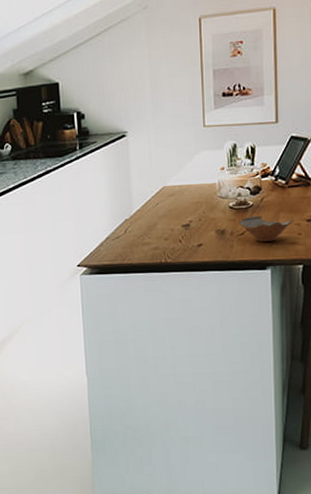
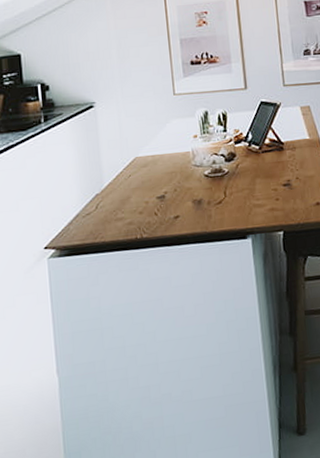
ceramic bowl: present [238,215,293,242] -> none [215,182,270,210]

